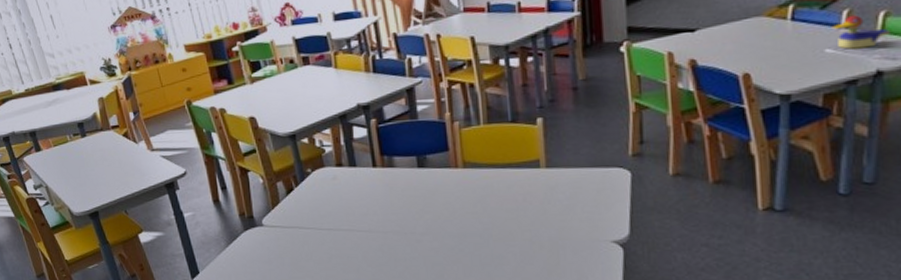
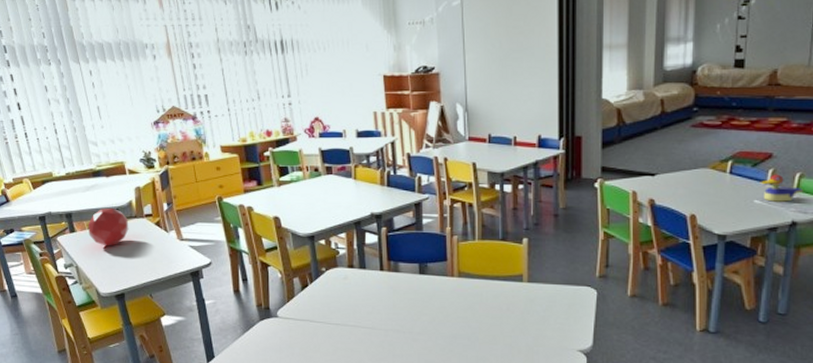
ball: none [53,122,96,163] -> present [87,207,129,246]

